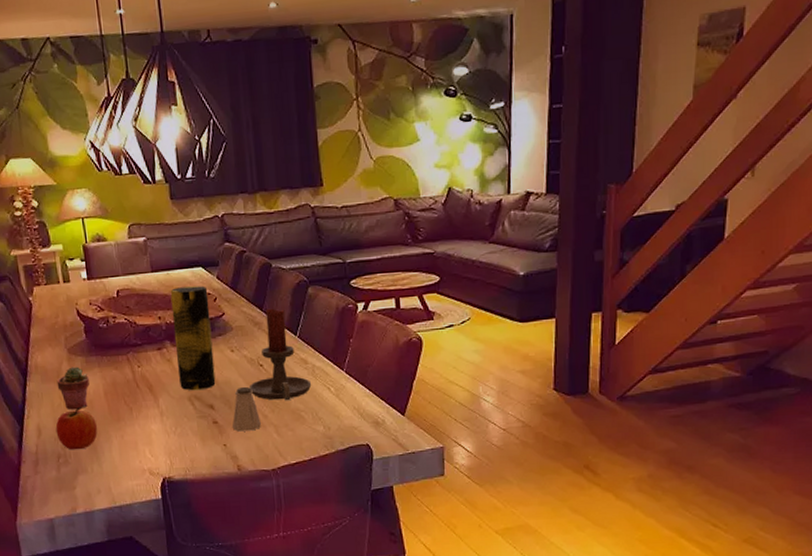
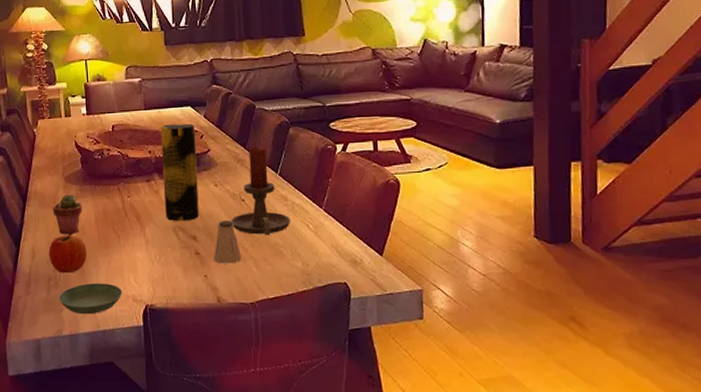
saucer: none [70,458,138,491] -> present [59,283,123,315]

